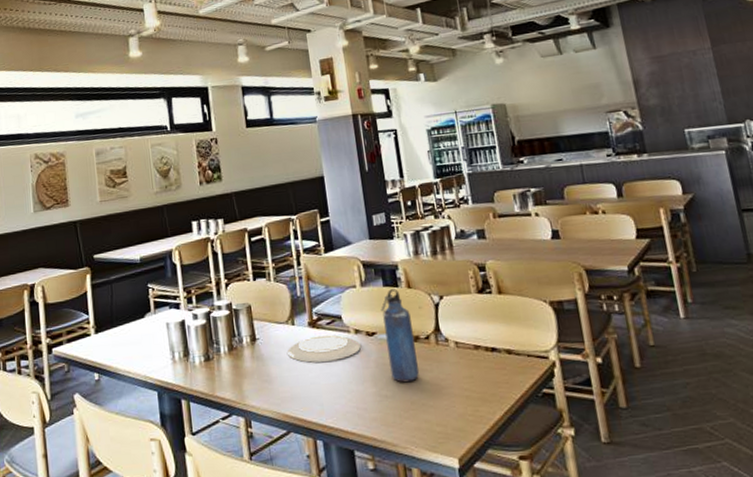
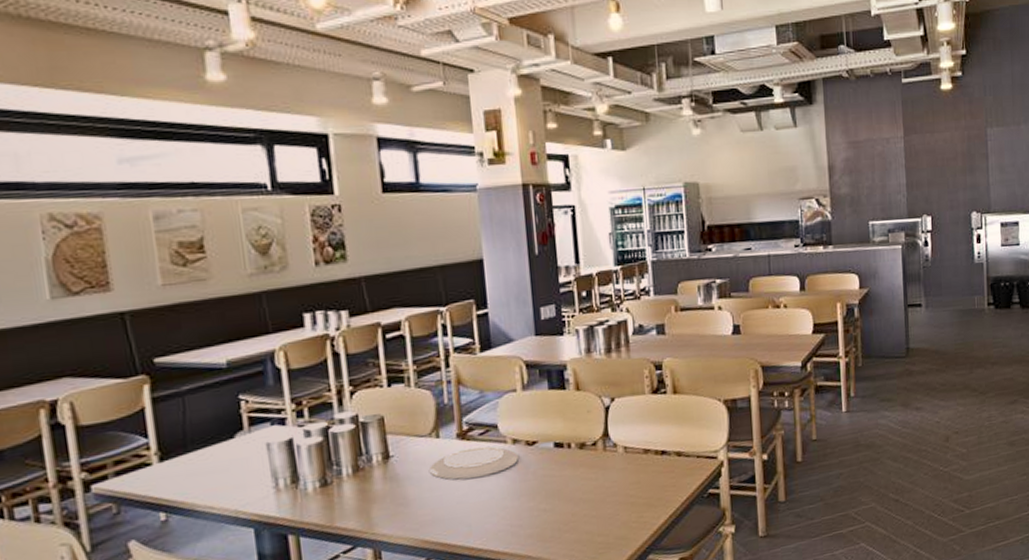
water bottle: present [381,289,419,383] -> none [544,392,583,495]

